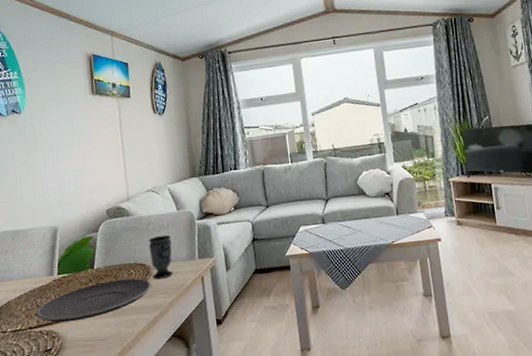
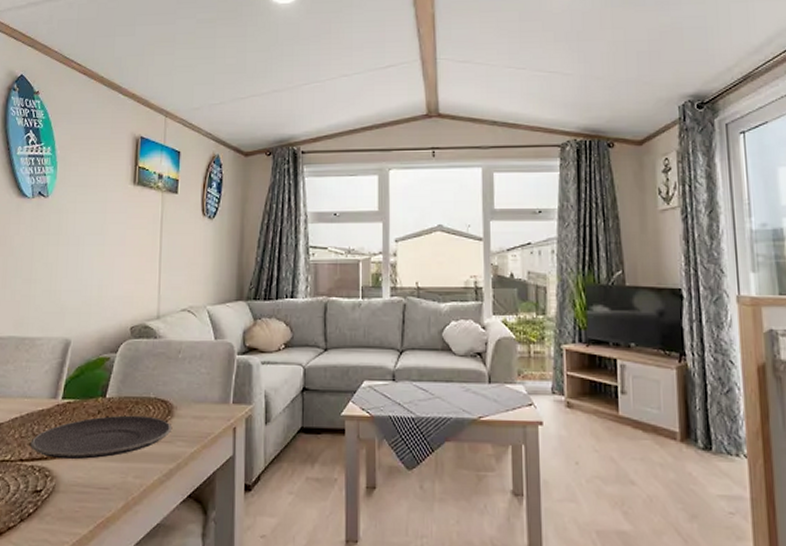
cup: present [149,234,174,280] -> none [174,367,203,423]

